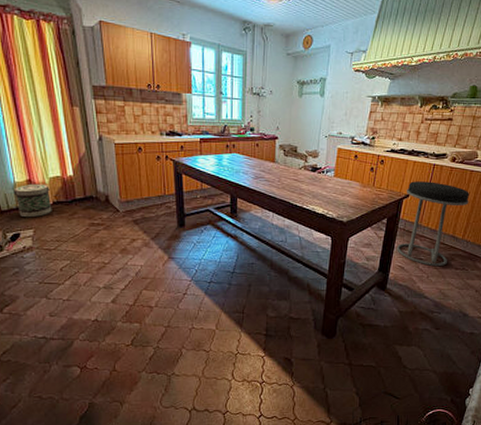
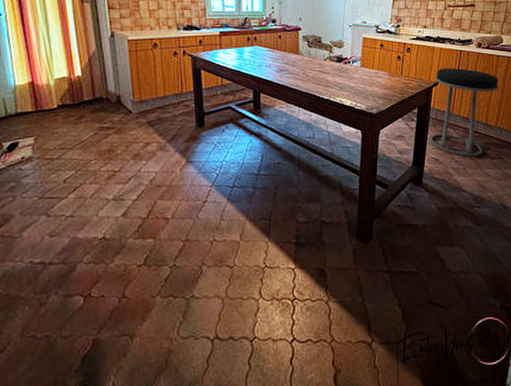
basket: present [13,183,52,218] -> none [13,86,57,124]

